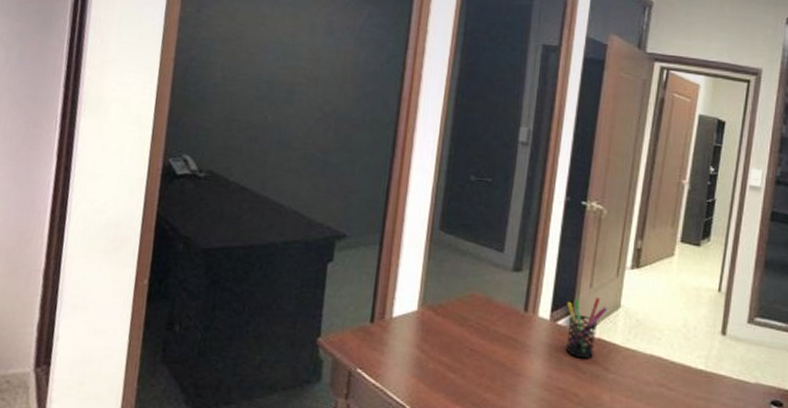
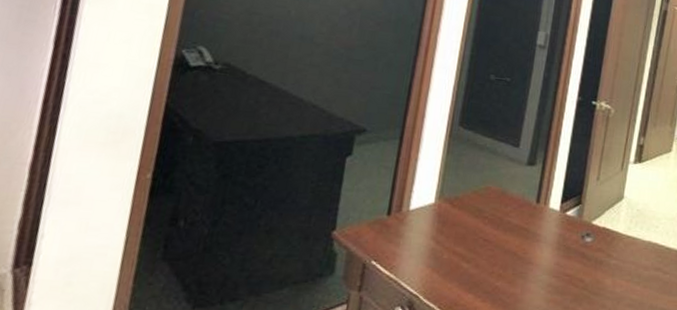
pen holder: present [565,296,607,359] -> none [573,189,612,247]

